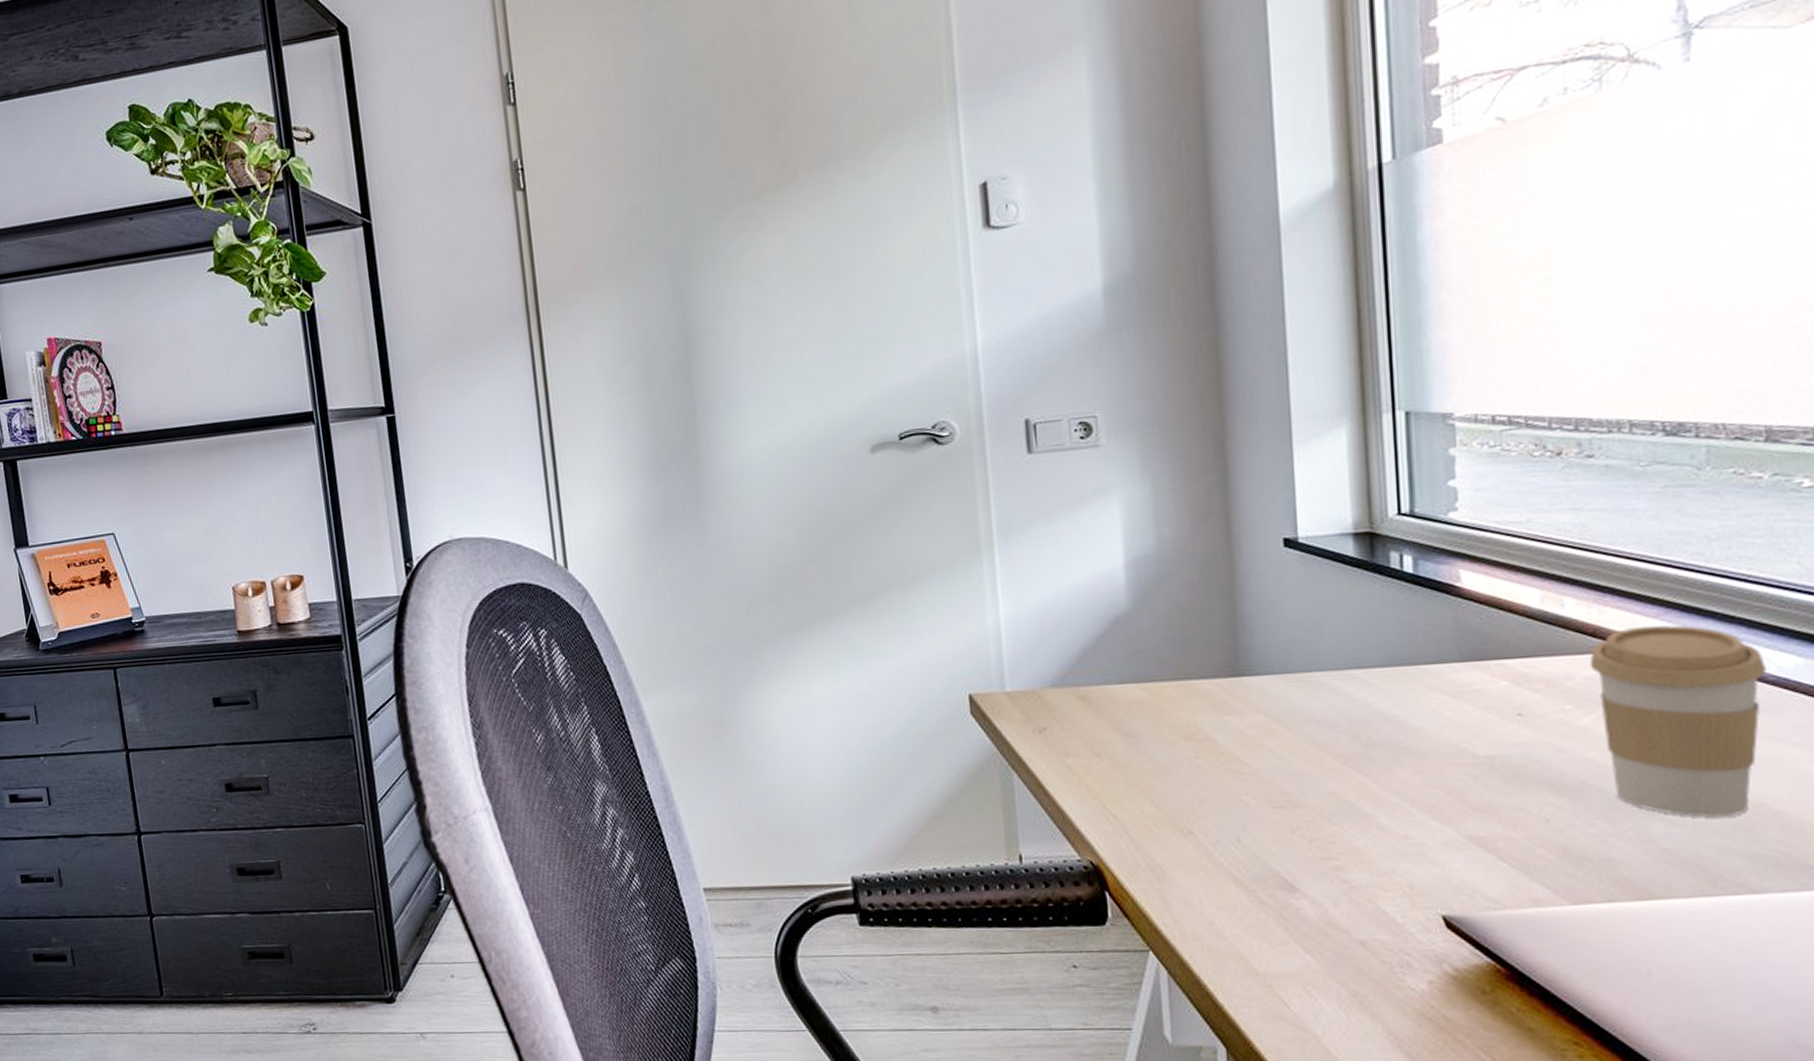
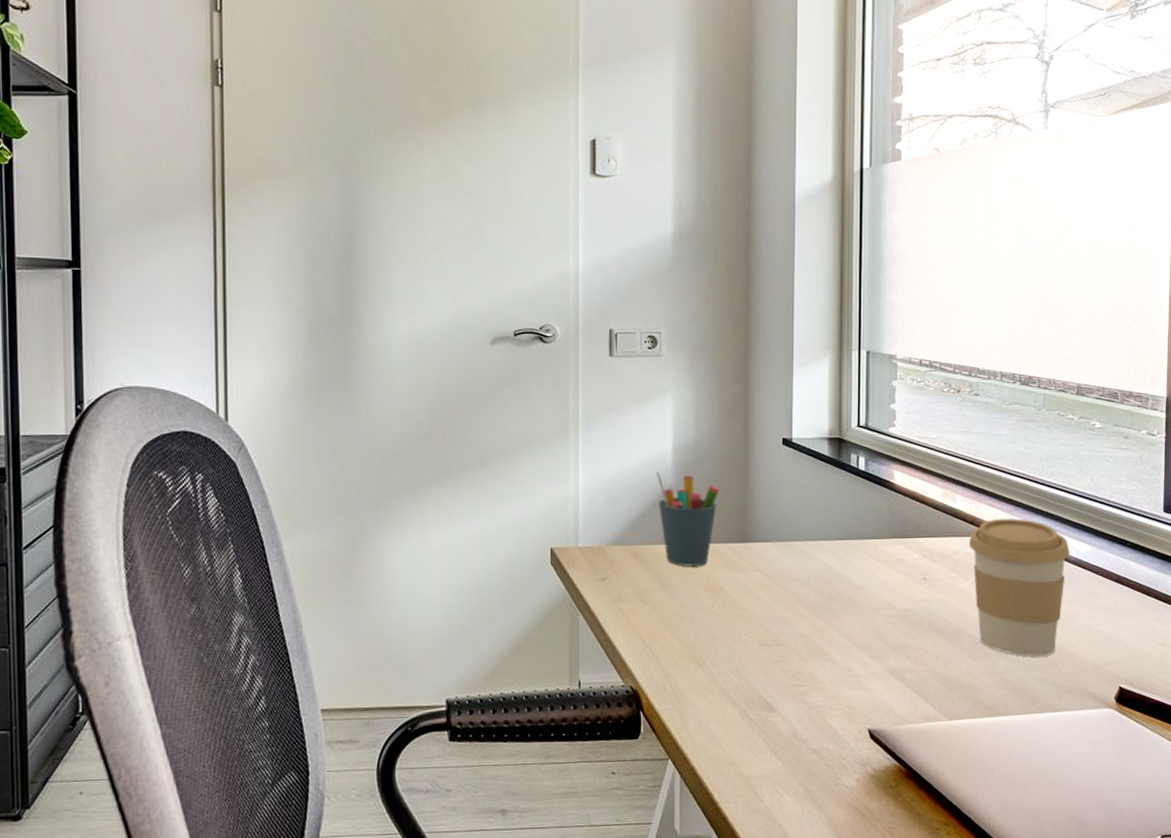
pen holder: none [1104,592,1196,711] -> present [656,471,720,567]

